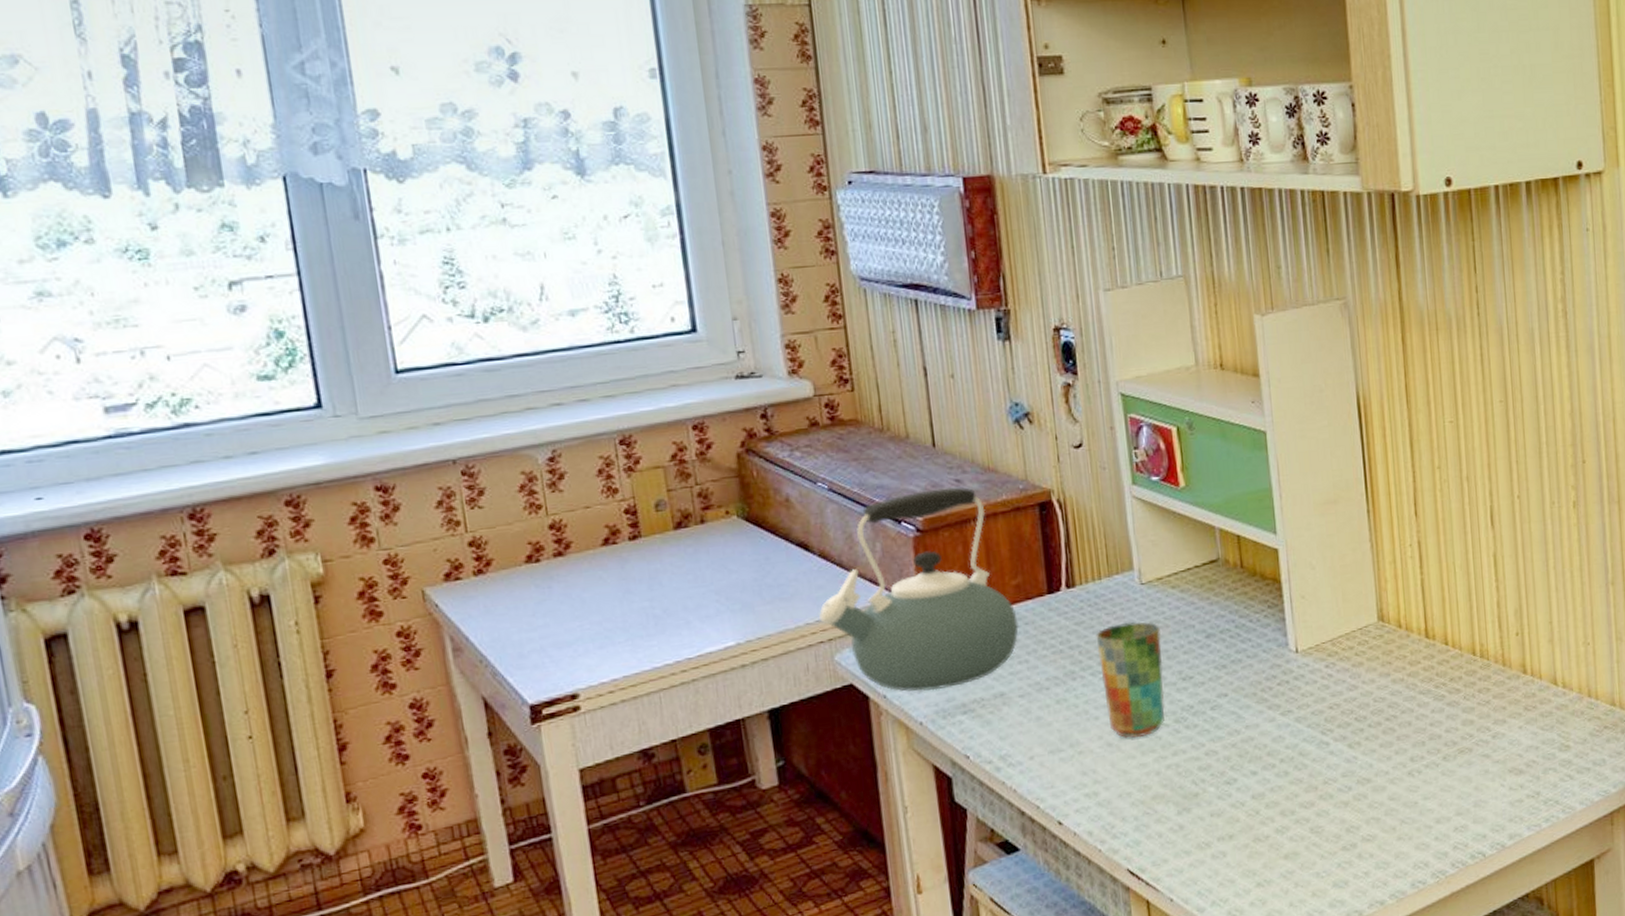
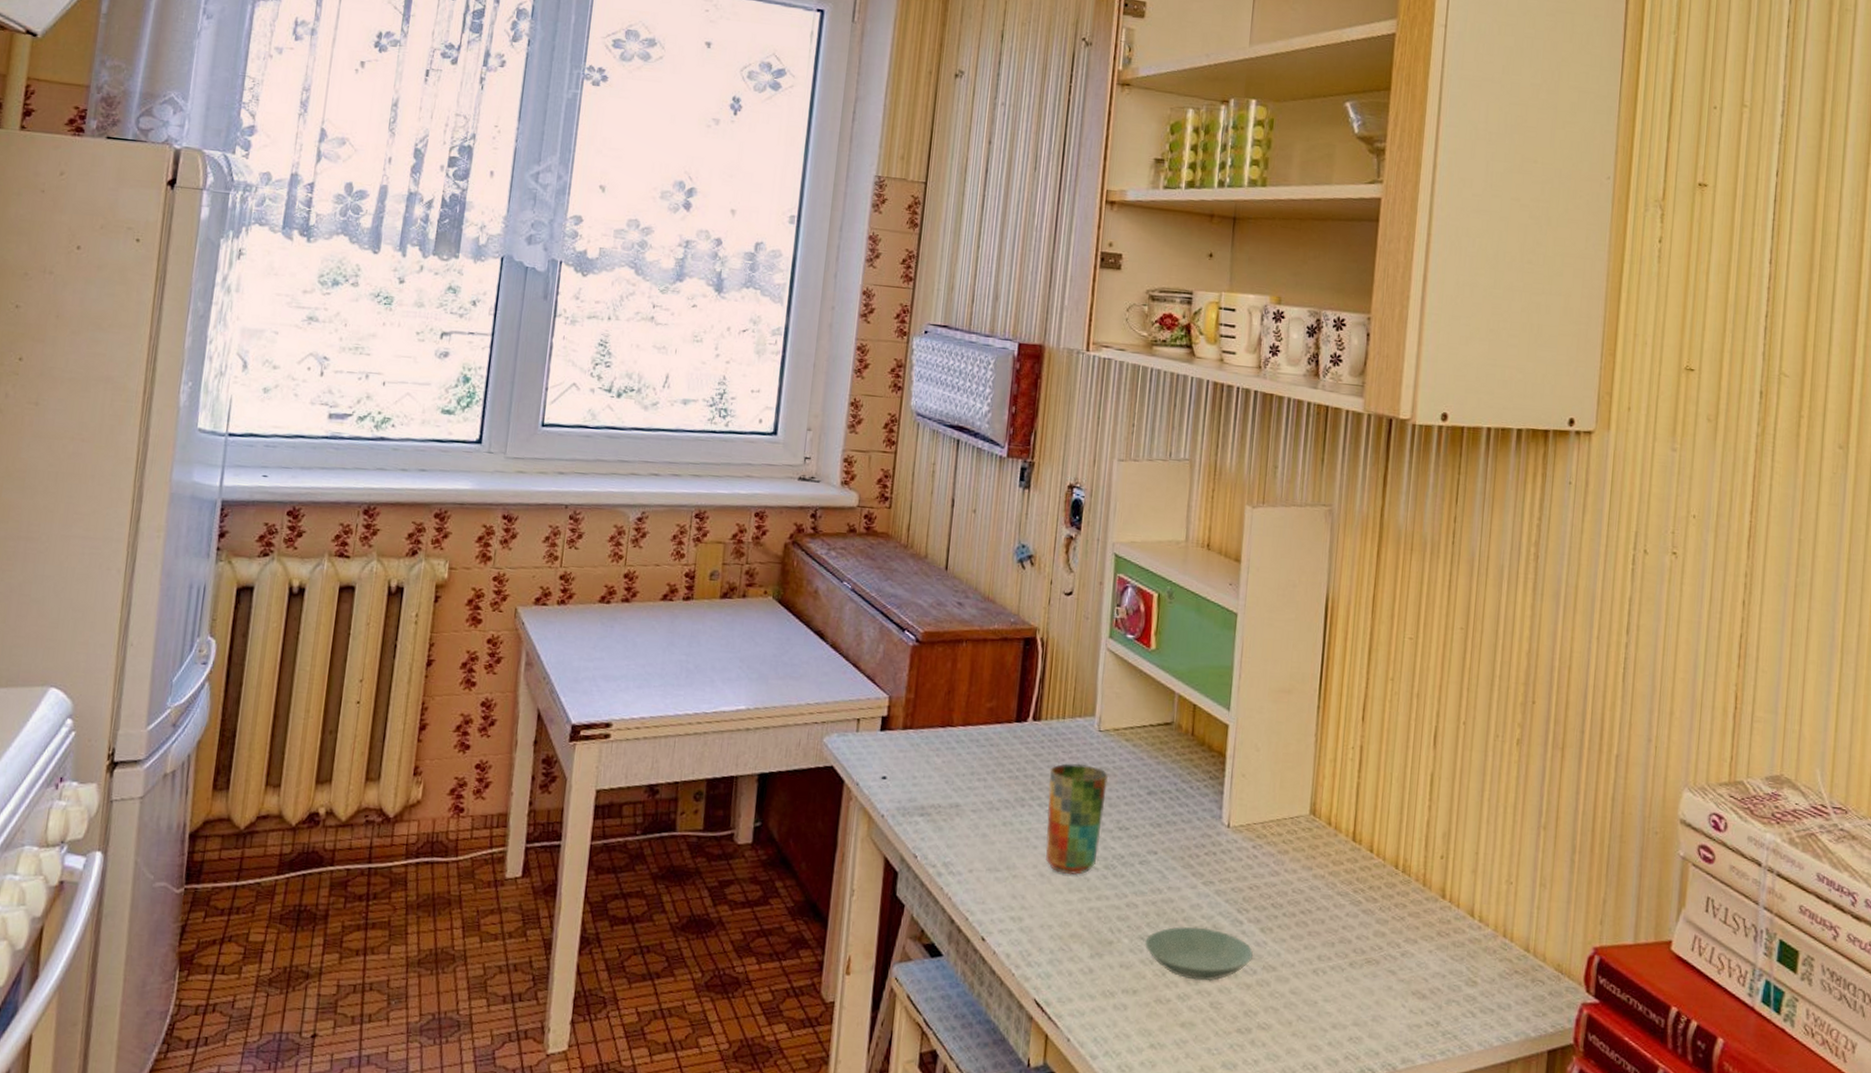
kettle: present [819,487,1019,692] -> none [819,606,985,789]
saucer: none [1232,756,1345,812] -> present [1145,927,1253,982]

